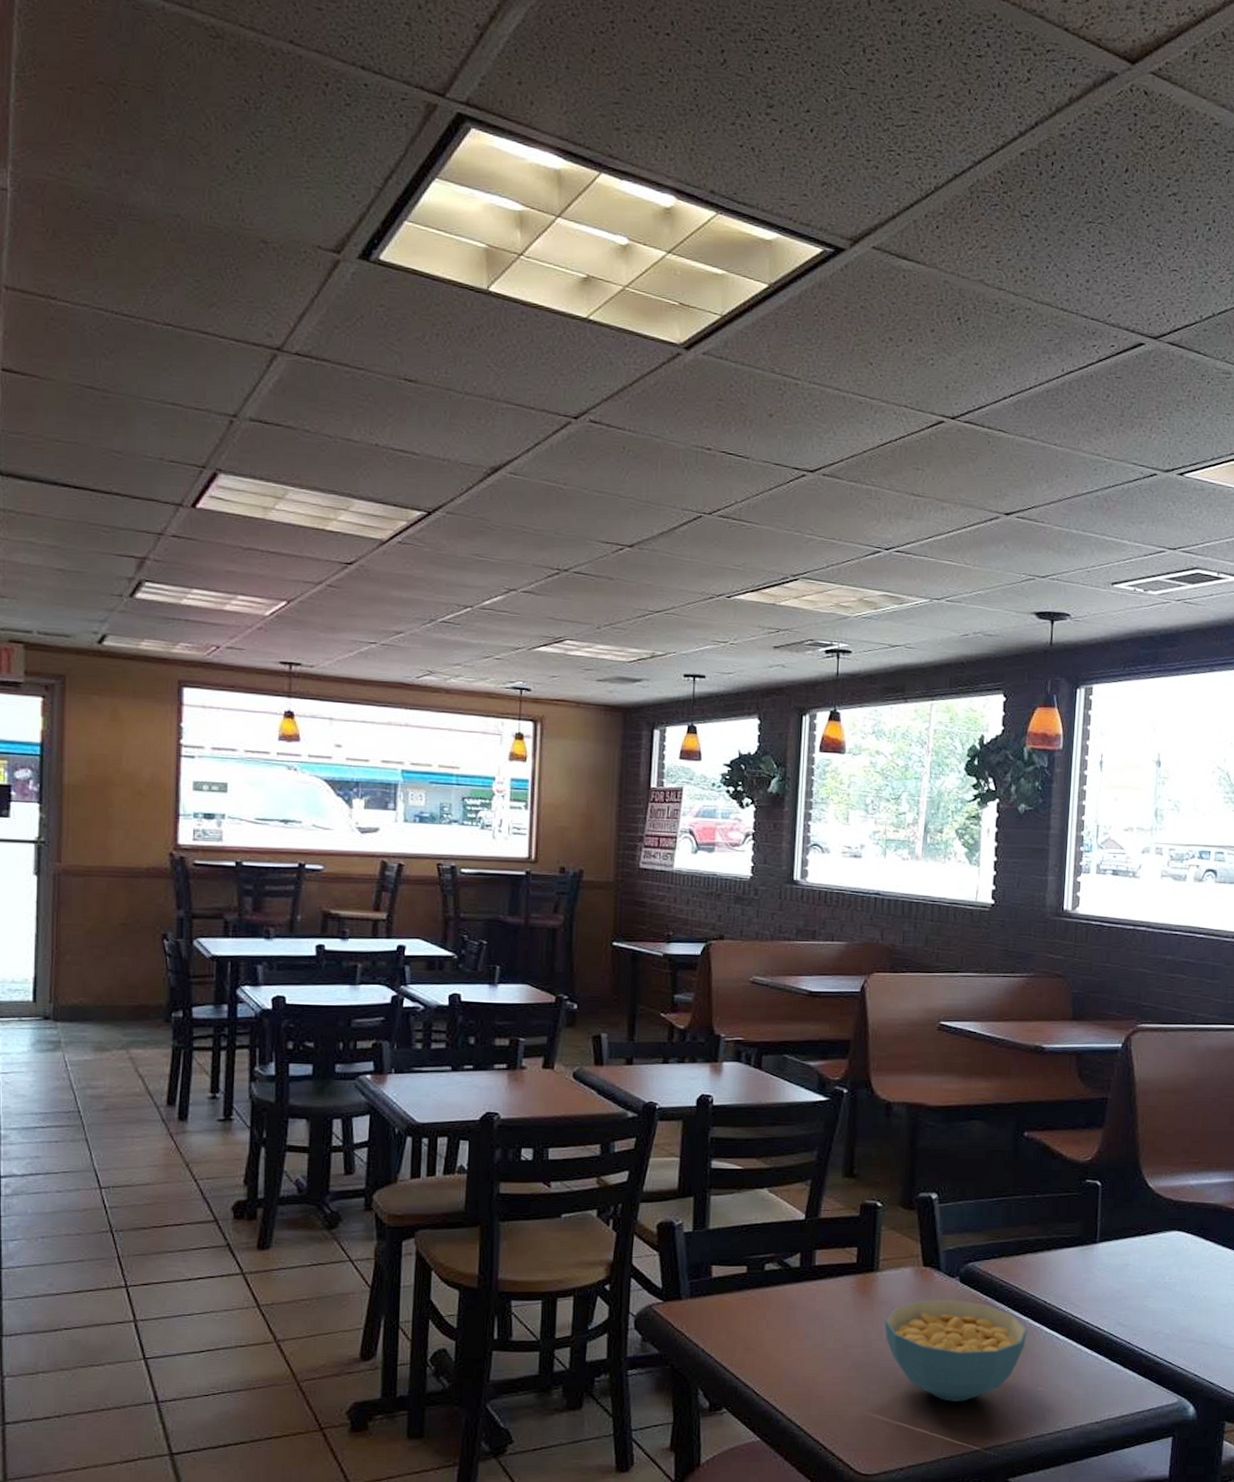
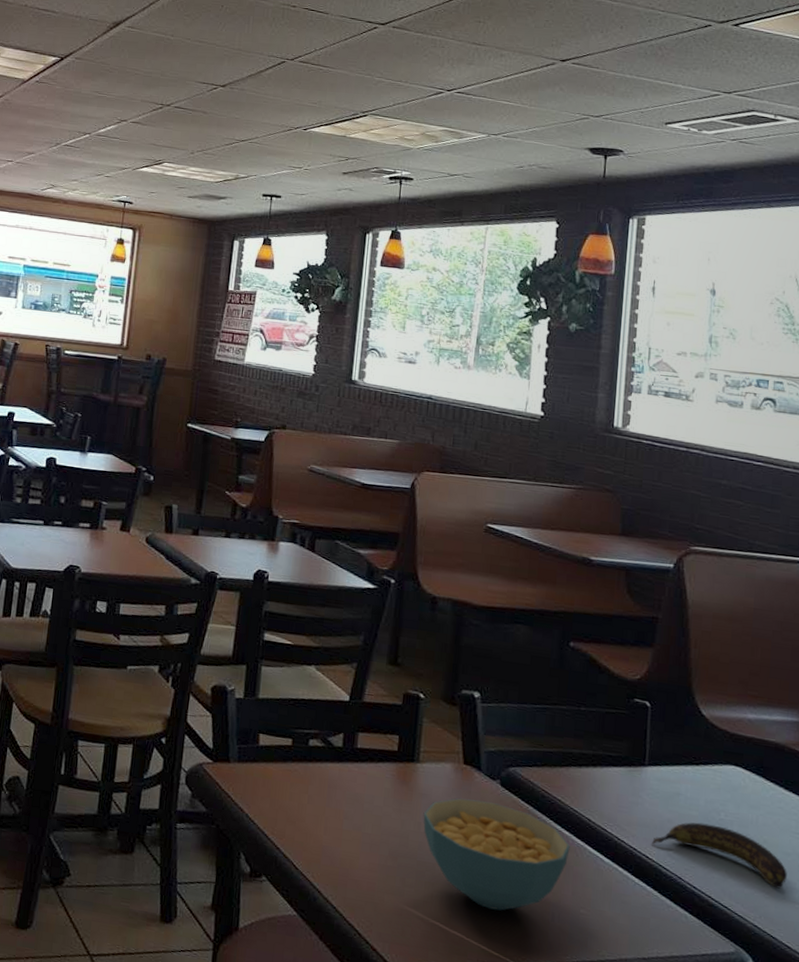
banana: none [1103,1289,1224,1338] -> present [652,822,787,889]

